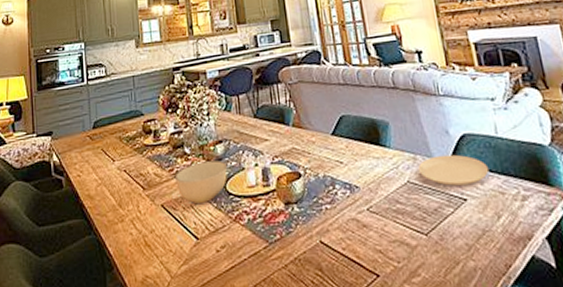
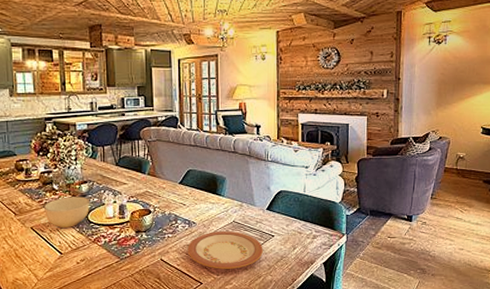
plate: none [352,196,456,253] -> present [187,231,263,269]
plate: present [417,154,490,186] -> none [242,204,294,226]

